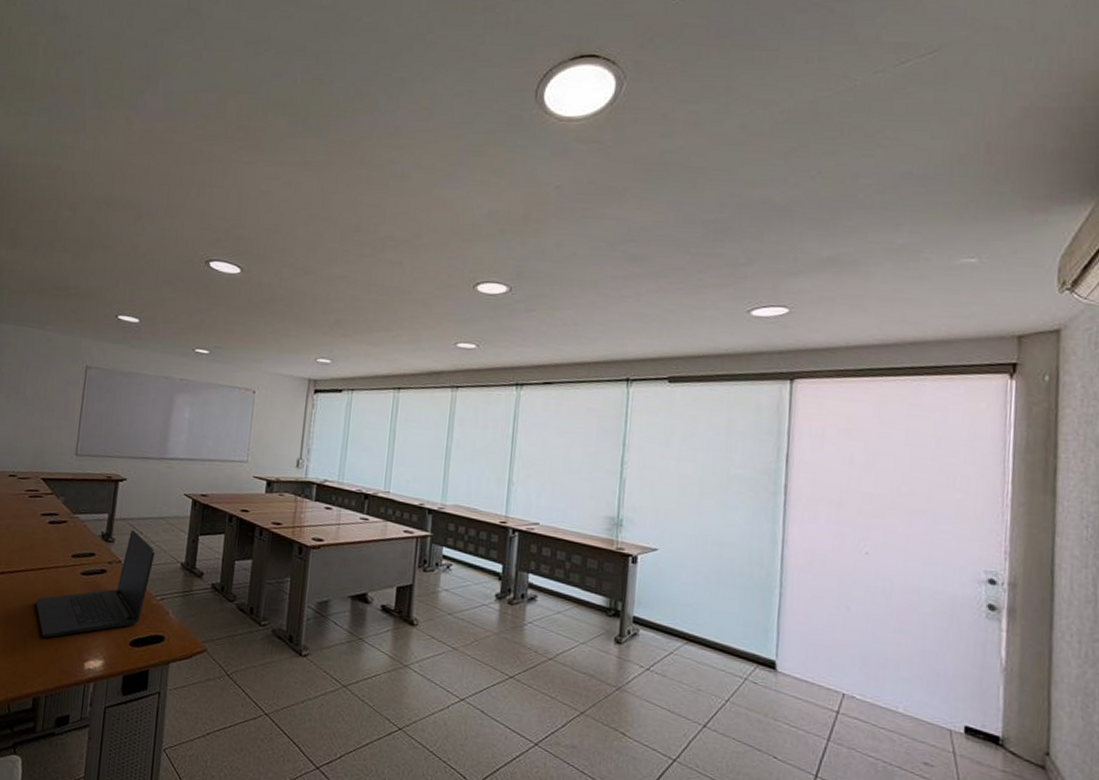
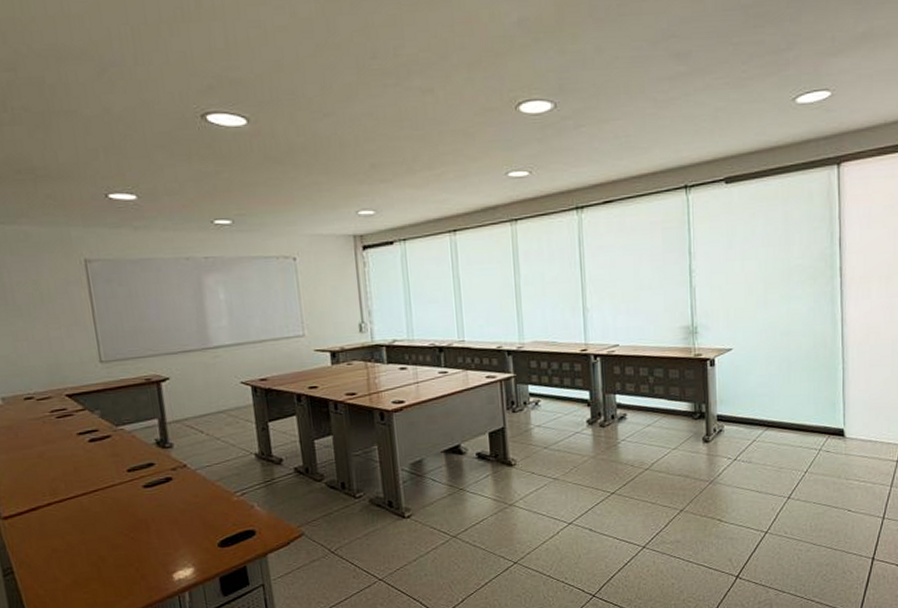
laptop: present [36,530,156,638] -> none [98,431,224,559]

